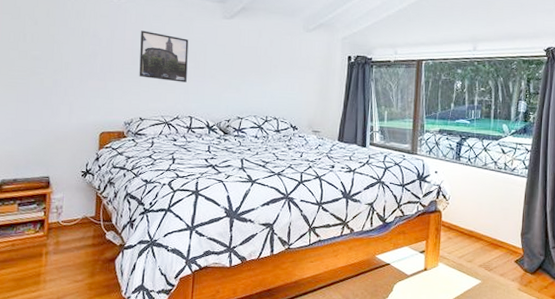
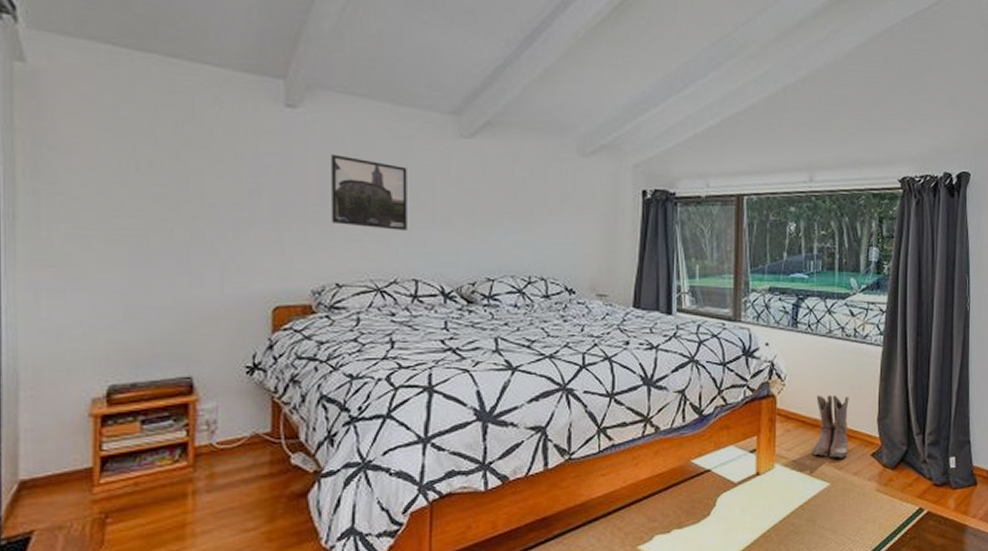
boots: none [467,212,499,262] -> present [811,394,849,458]

